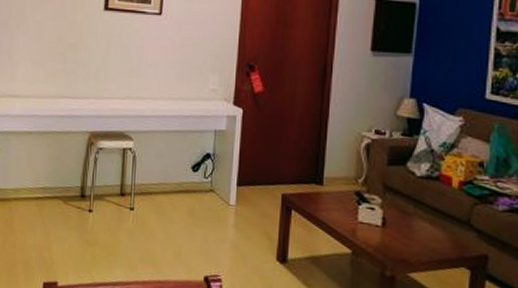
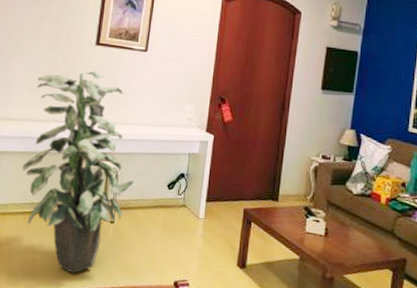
indoor plant: none [33,40,154,266] -> present [22,71,134,274]

